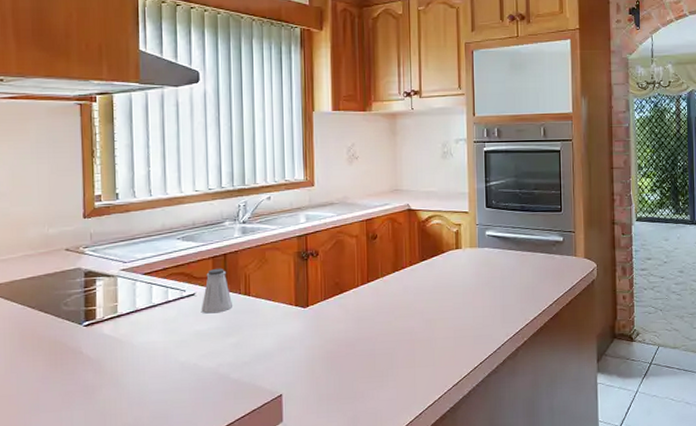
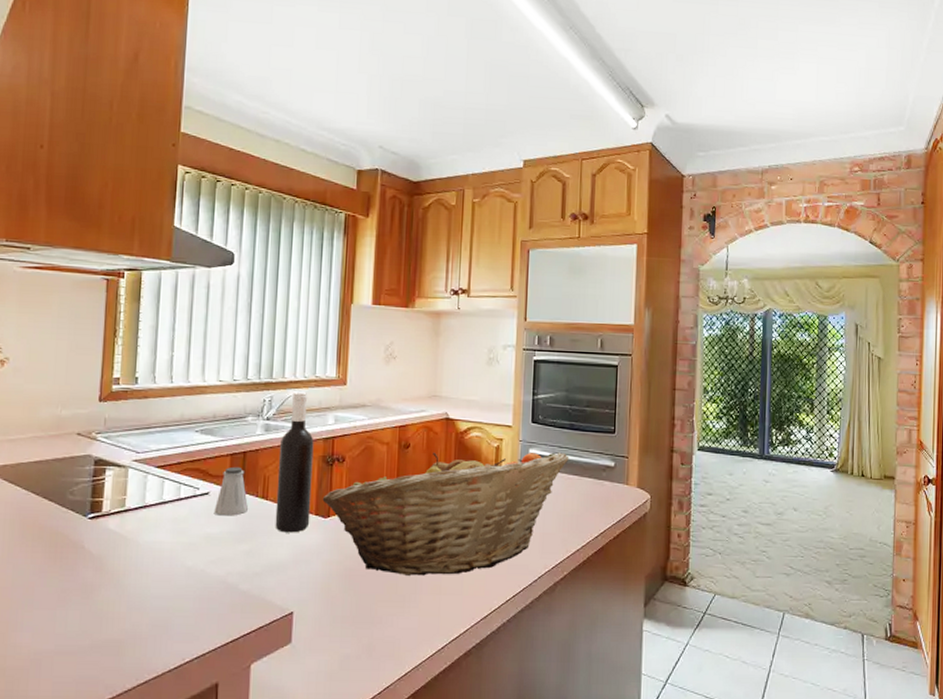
wine bottle: none [257,195,291,324] -> present [275,391,314,533]
fruit basket: none [300,232,522,353] -> present [322,452,569,576]

